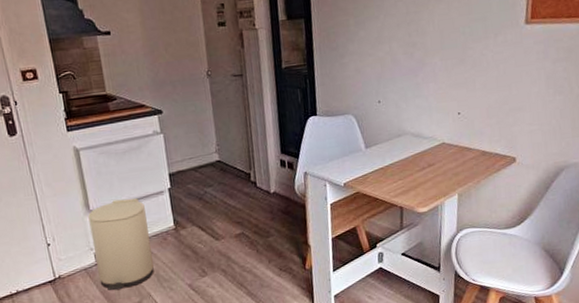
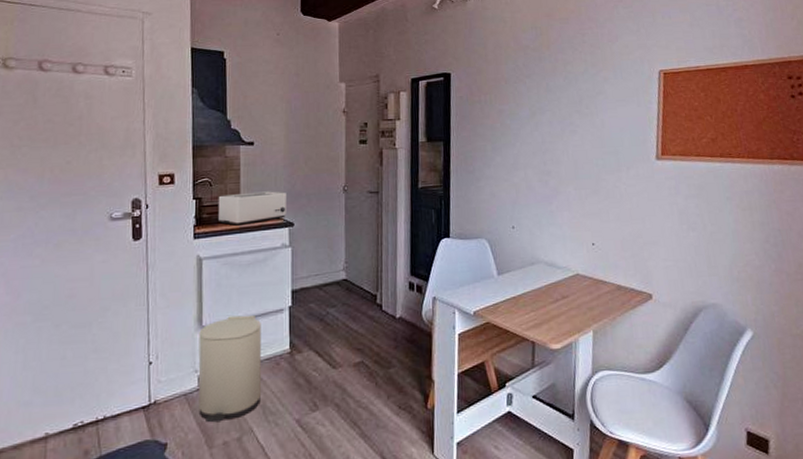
toaster: none [83,80,154,117] -> present [217,191,286,226]

